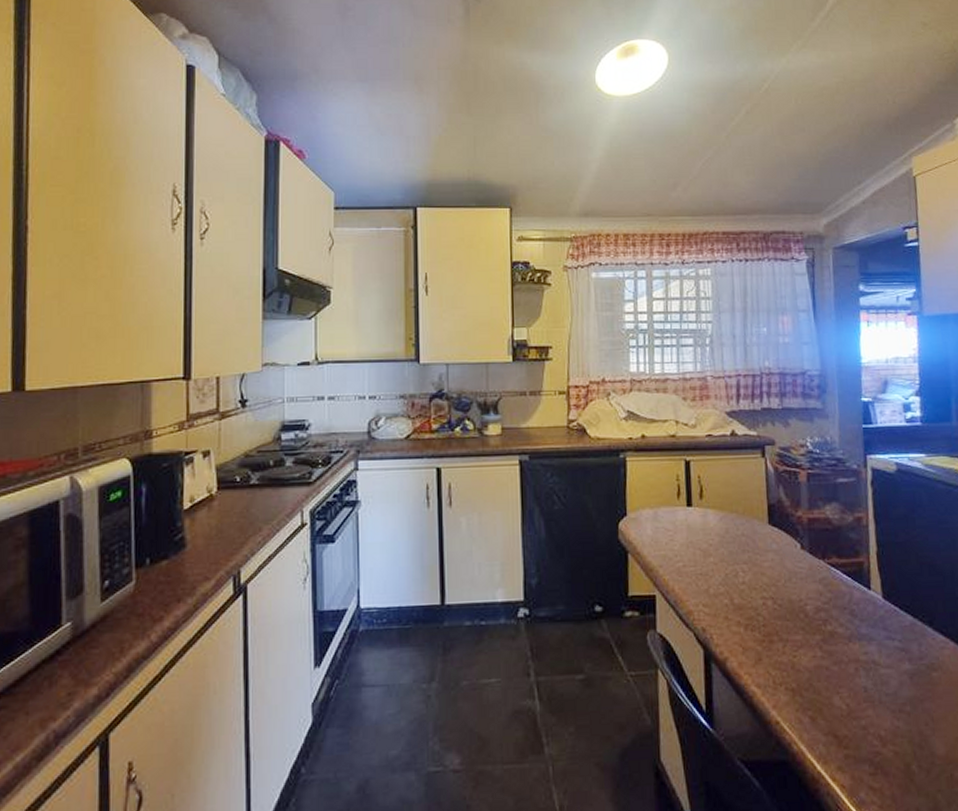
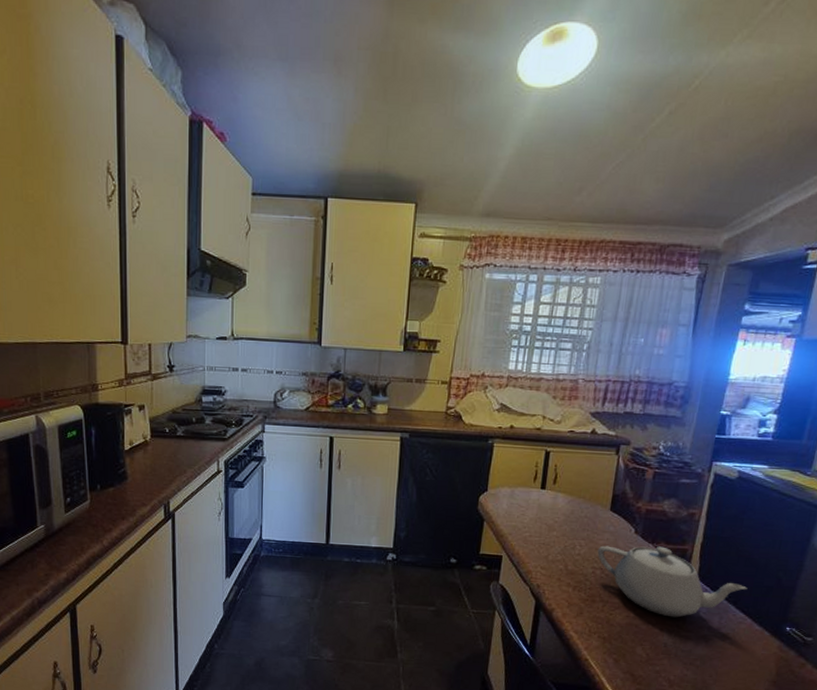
teapot: none [763,562,940,651] -> present [597,545,748,618]

